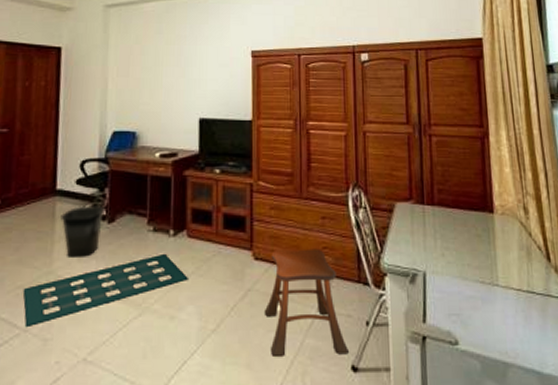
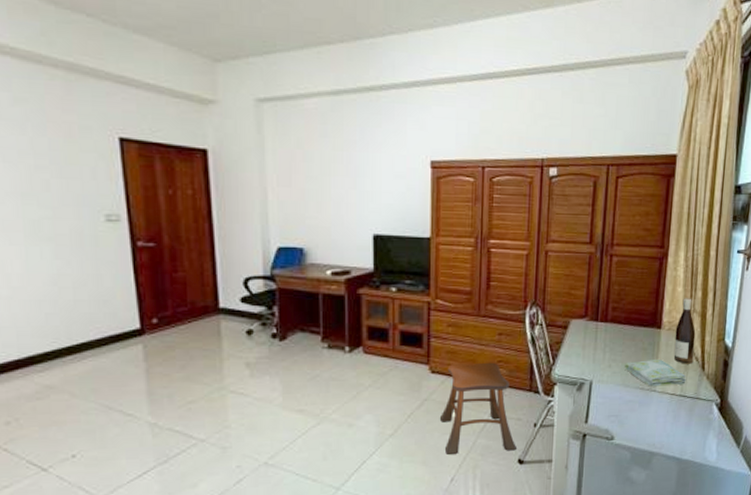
area rug: present [23,253,188,326] -> none [195,368,365,437]
waste bin: present [60,206,105,257] -> none [227,324,275,374]
towel: none [459,248,532,280] -> present [625,360,686,387]
bottle: none [509,179,536,254] -> present [673,298,696,364]

